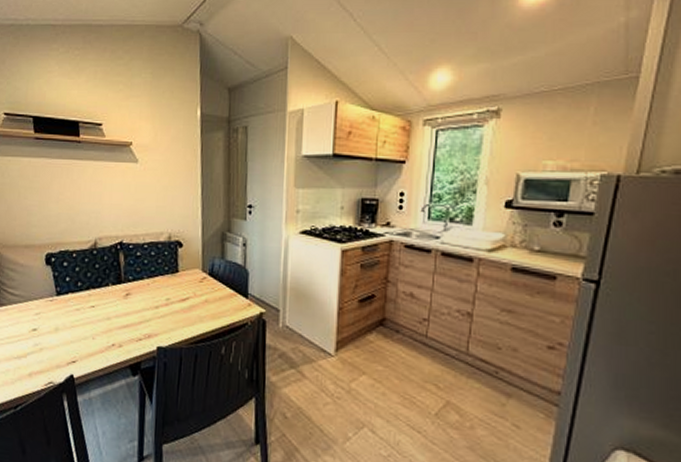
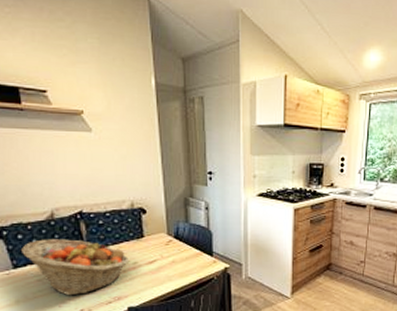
fruit basket: none [64,268,163,329] -> present [20,239,130,296]

